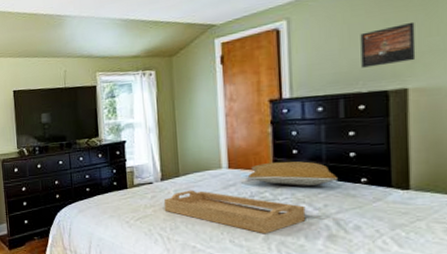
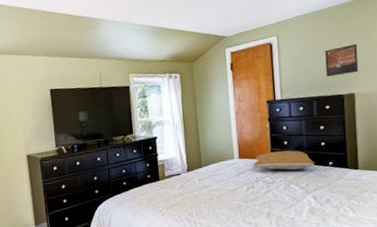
serving tray: present [163,190,306,234] -> none [190,178,295,212]

